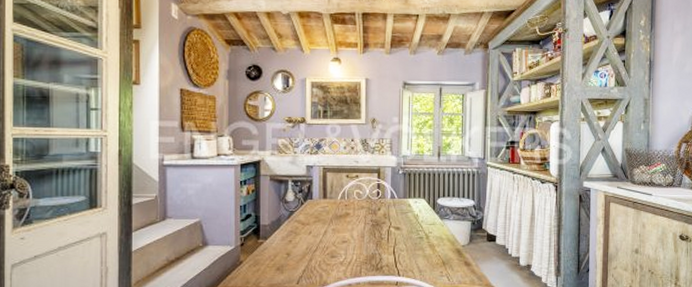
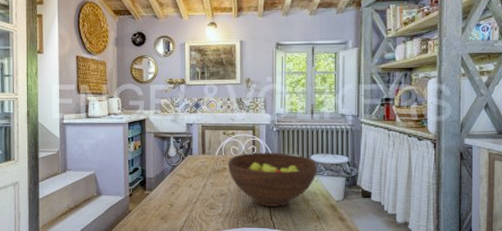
fruit bowl: none [350,196,444,253] -> present [227,152,318,207]

